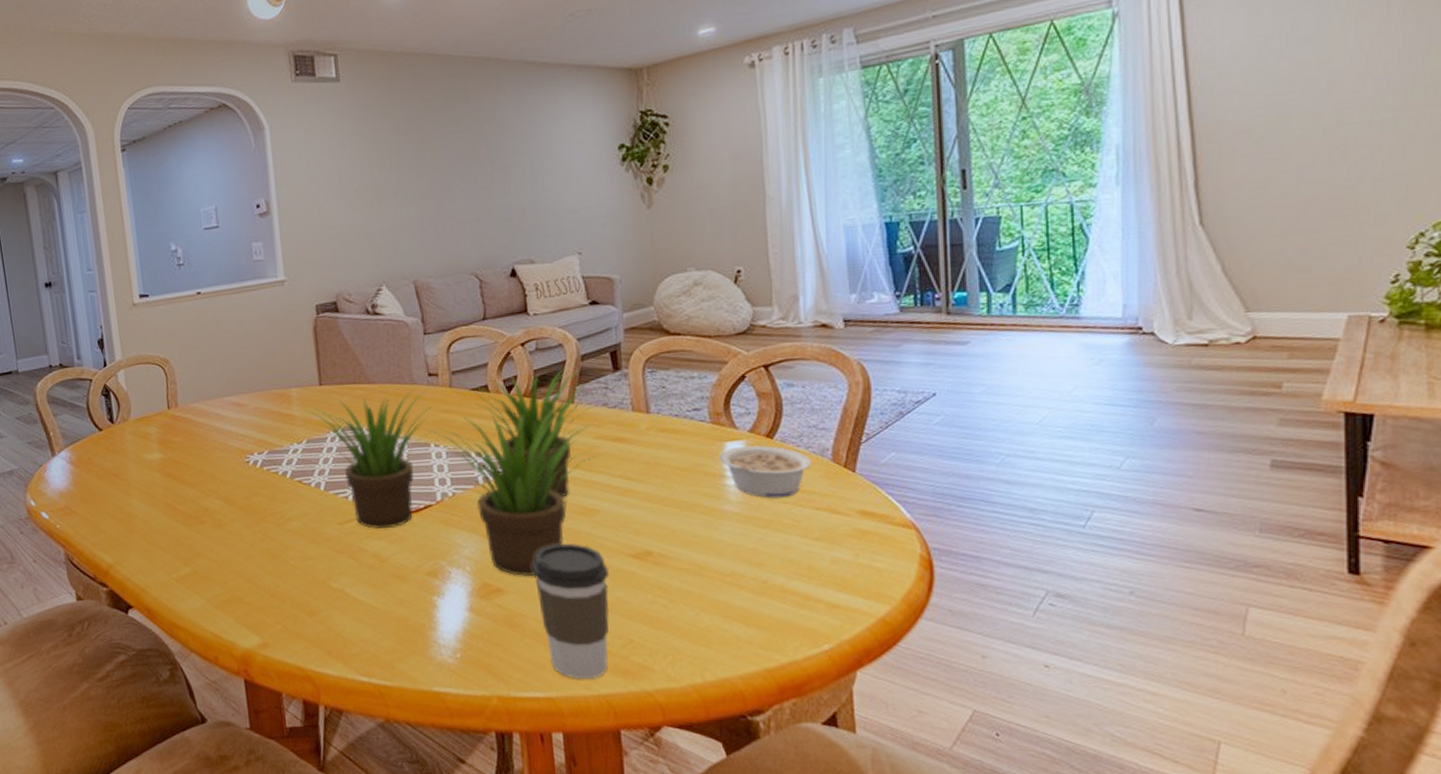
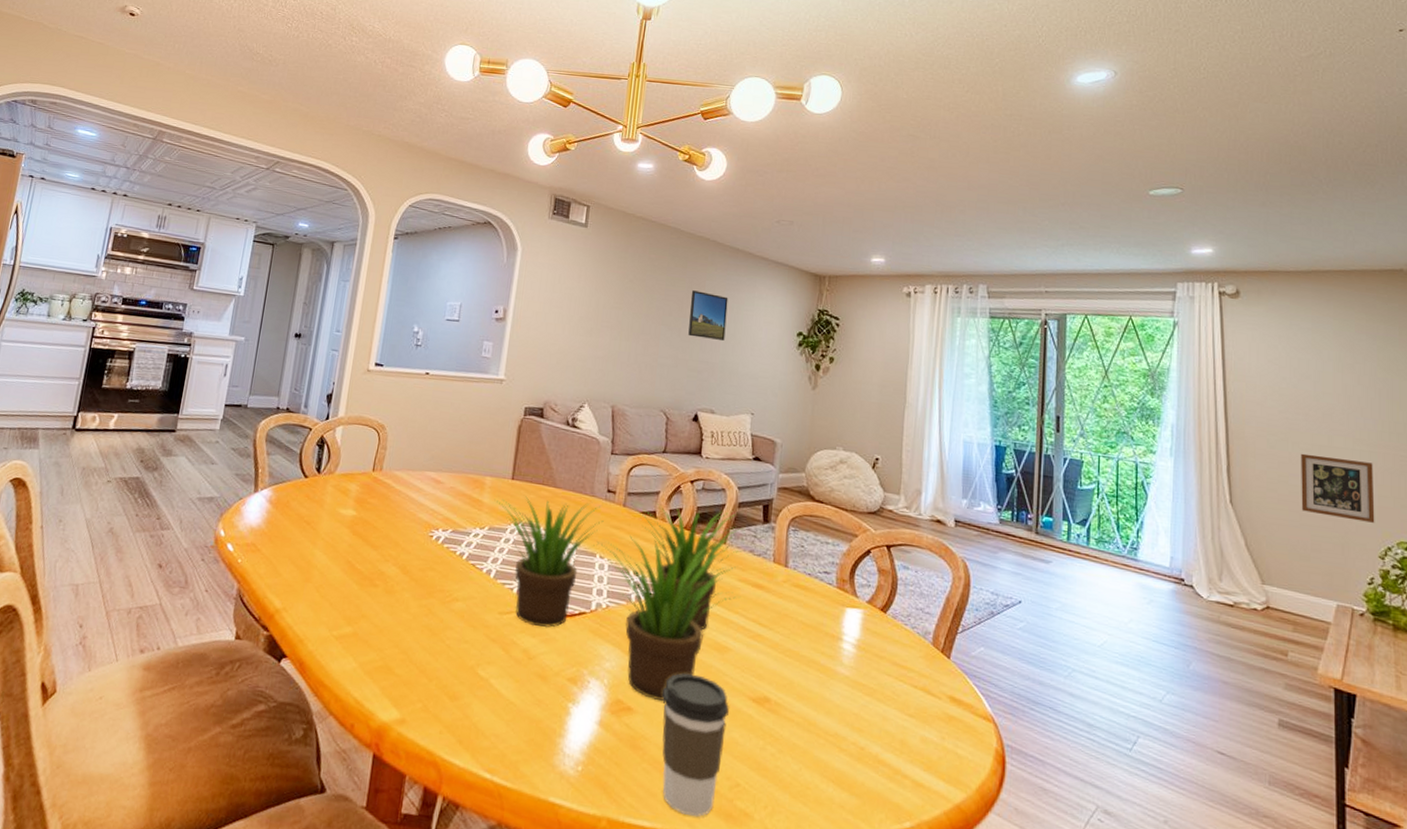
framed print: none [480,123,531,181] -> present [688,290,728,341]
legume: present [719,445,812,499] -> none [840,614,916,671]
picture frame: none [1297,132,1402,214] -> present [1301,453,1375,523]

